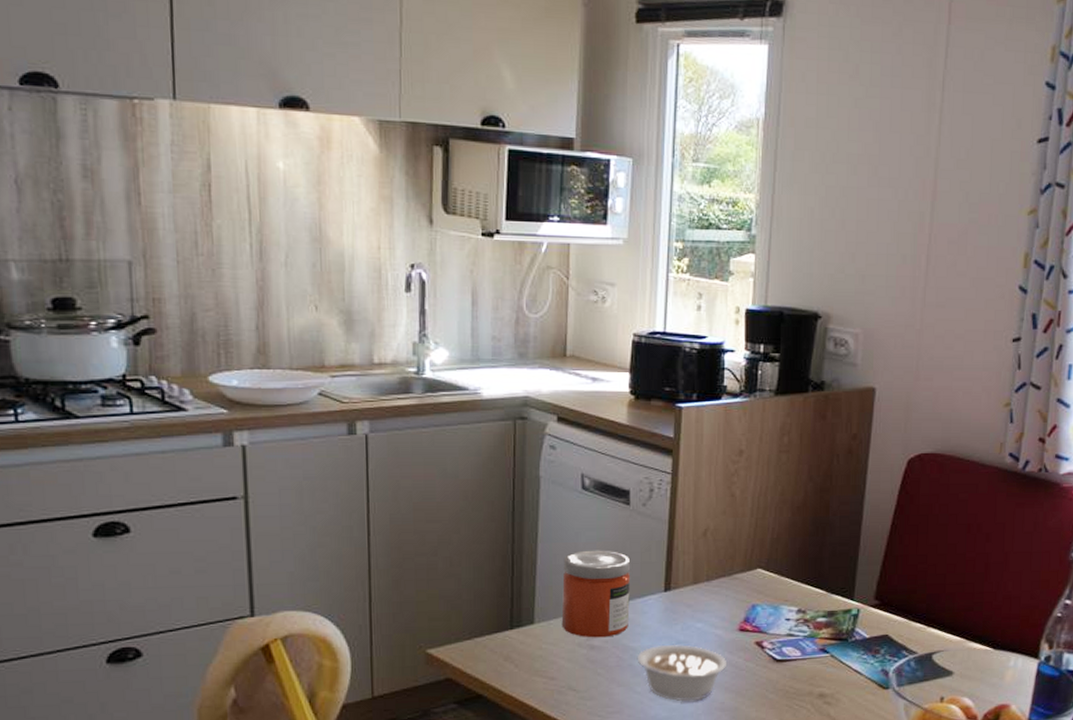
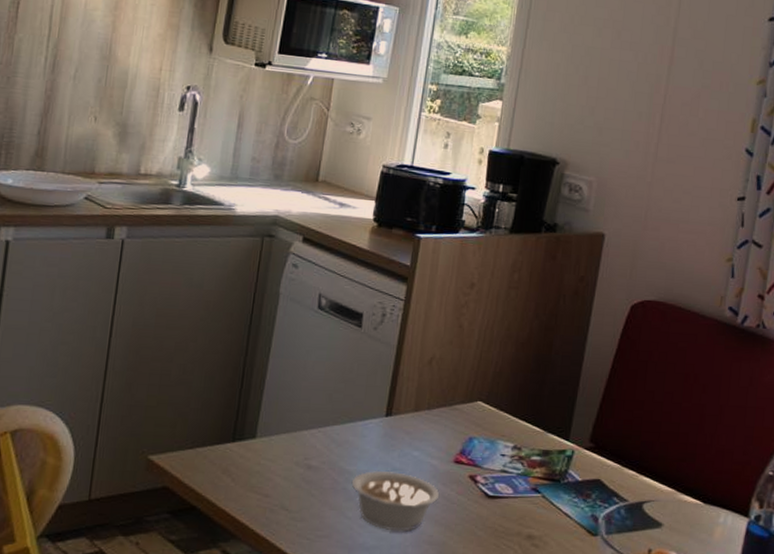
jam jar: present [561,550,631,638] -> none [282,368,357,458]

